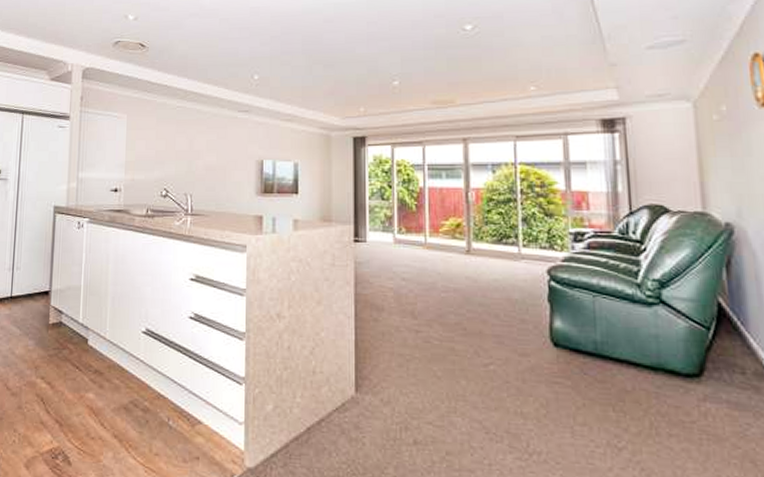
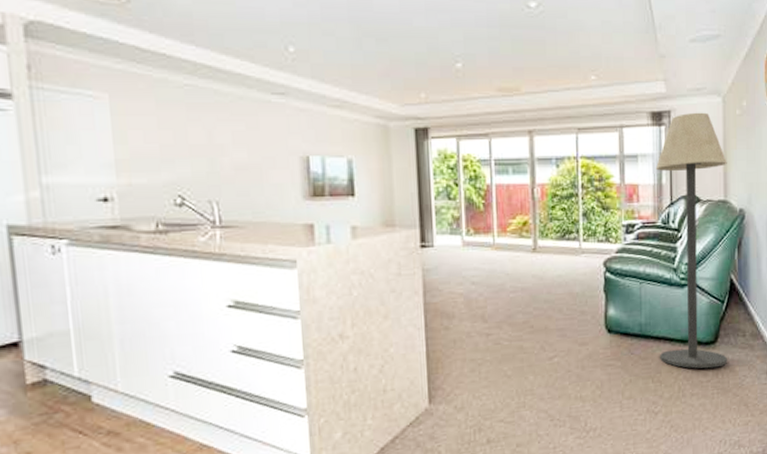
floor lamp: none [610,118,720,408] -> present [656,112,727,369]

